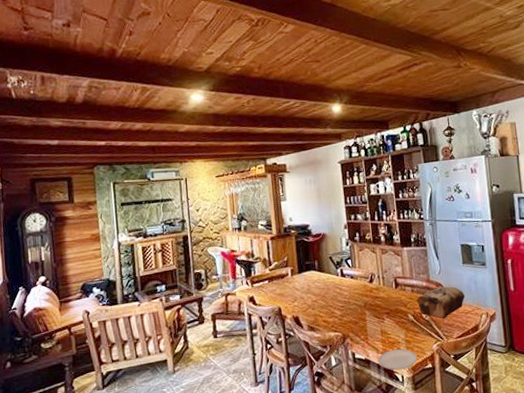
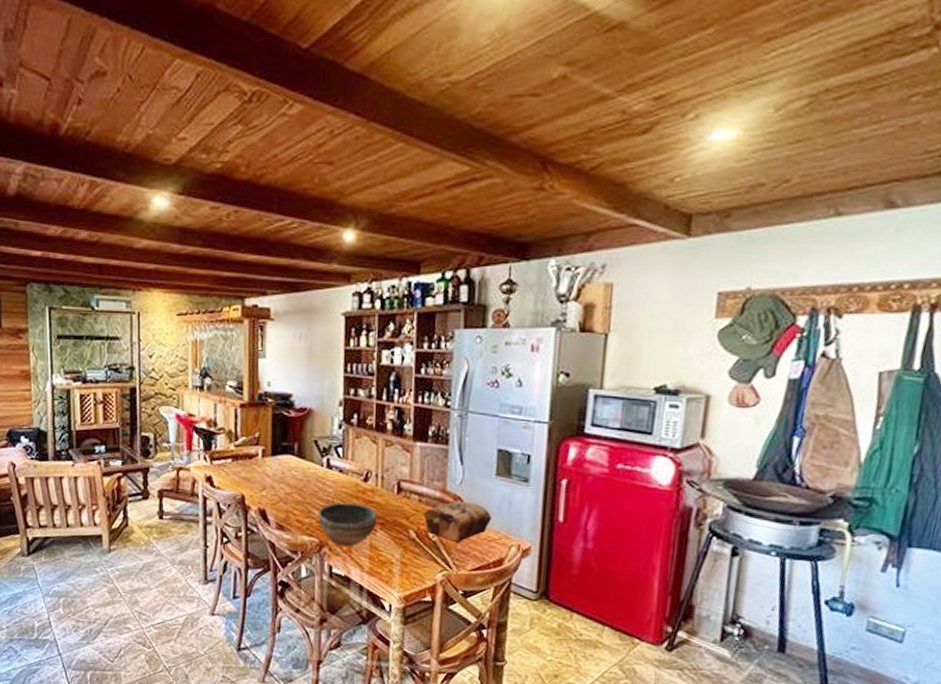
bowl: none [339,300,384,335] -> present [319,503,378,546]
plate: present [378,348,418,370] -> none [361,570,414,597]

